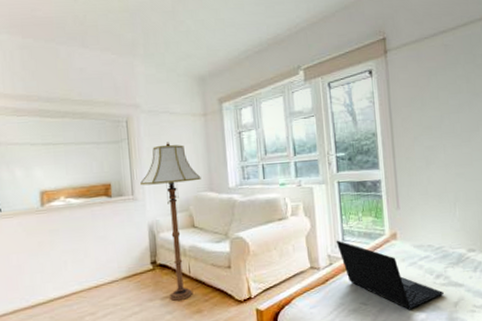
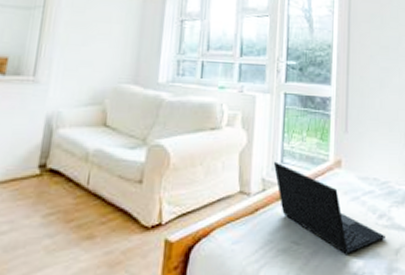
floor lamp: present [140,142,201,301] -> none [47,18,126,220]

